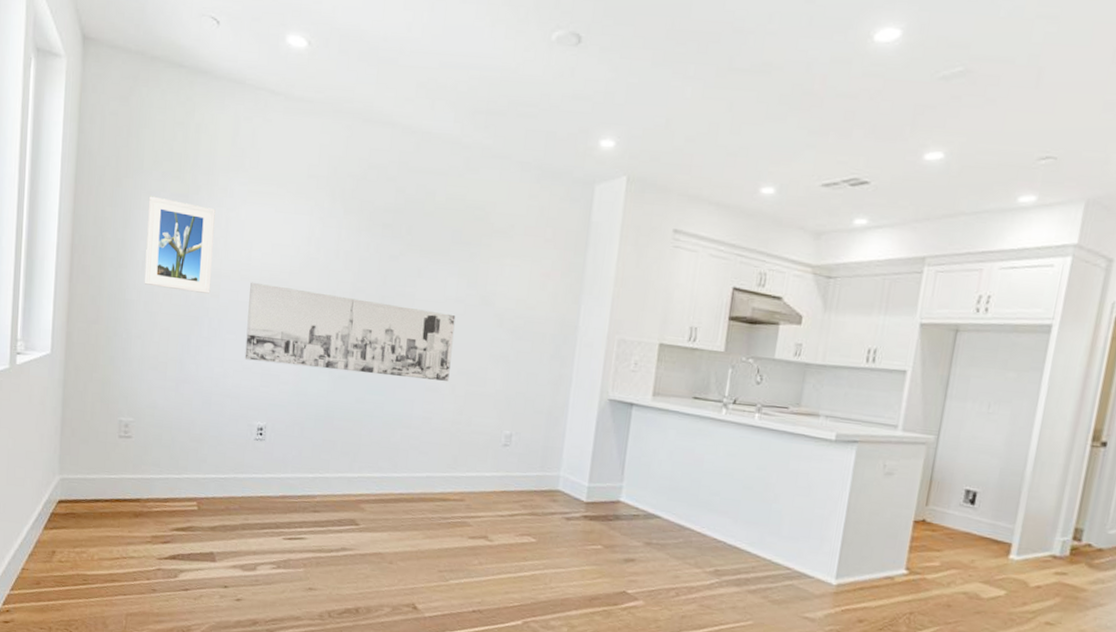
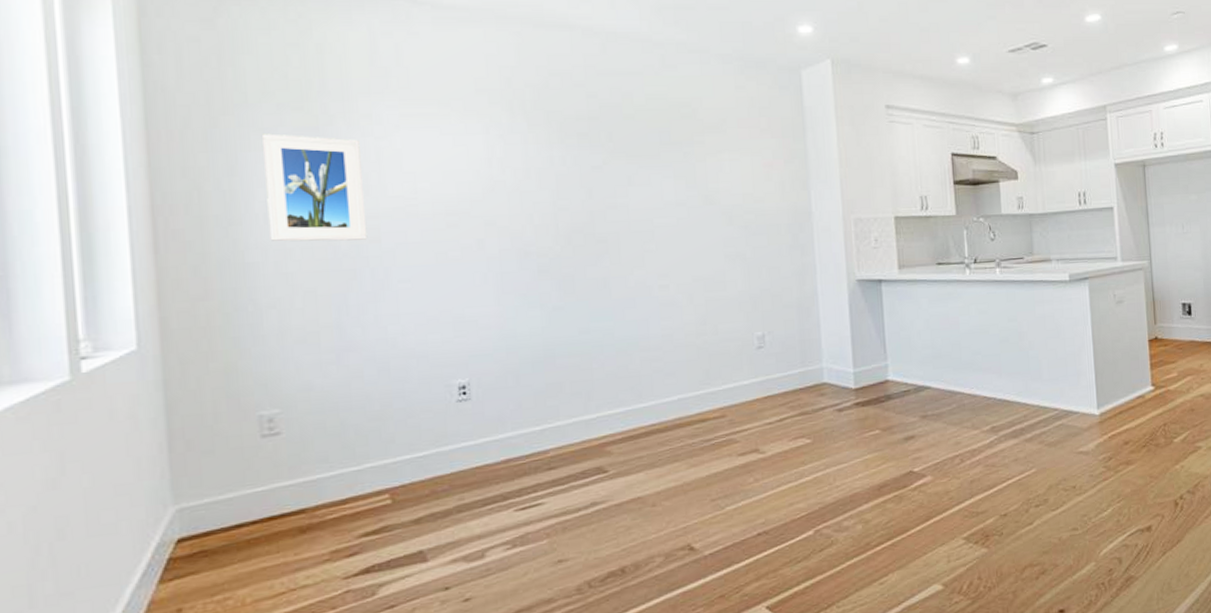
wall art: present [244,282,456,381] -> none [421,217,684,310]

